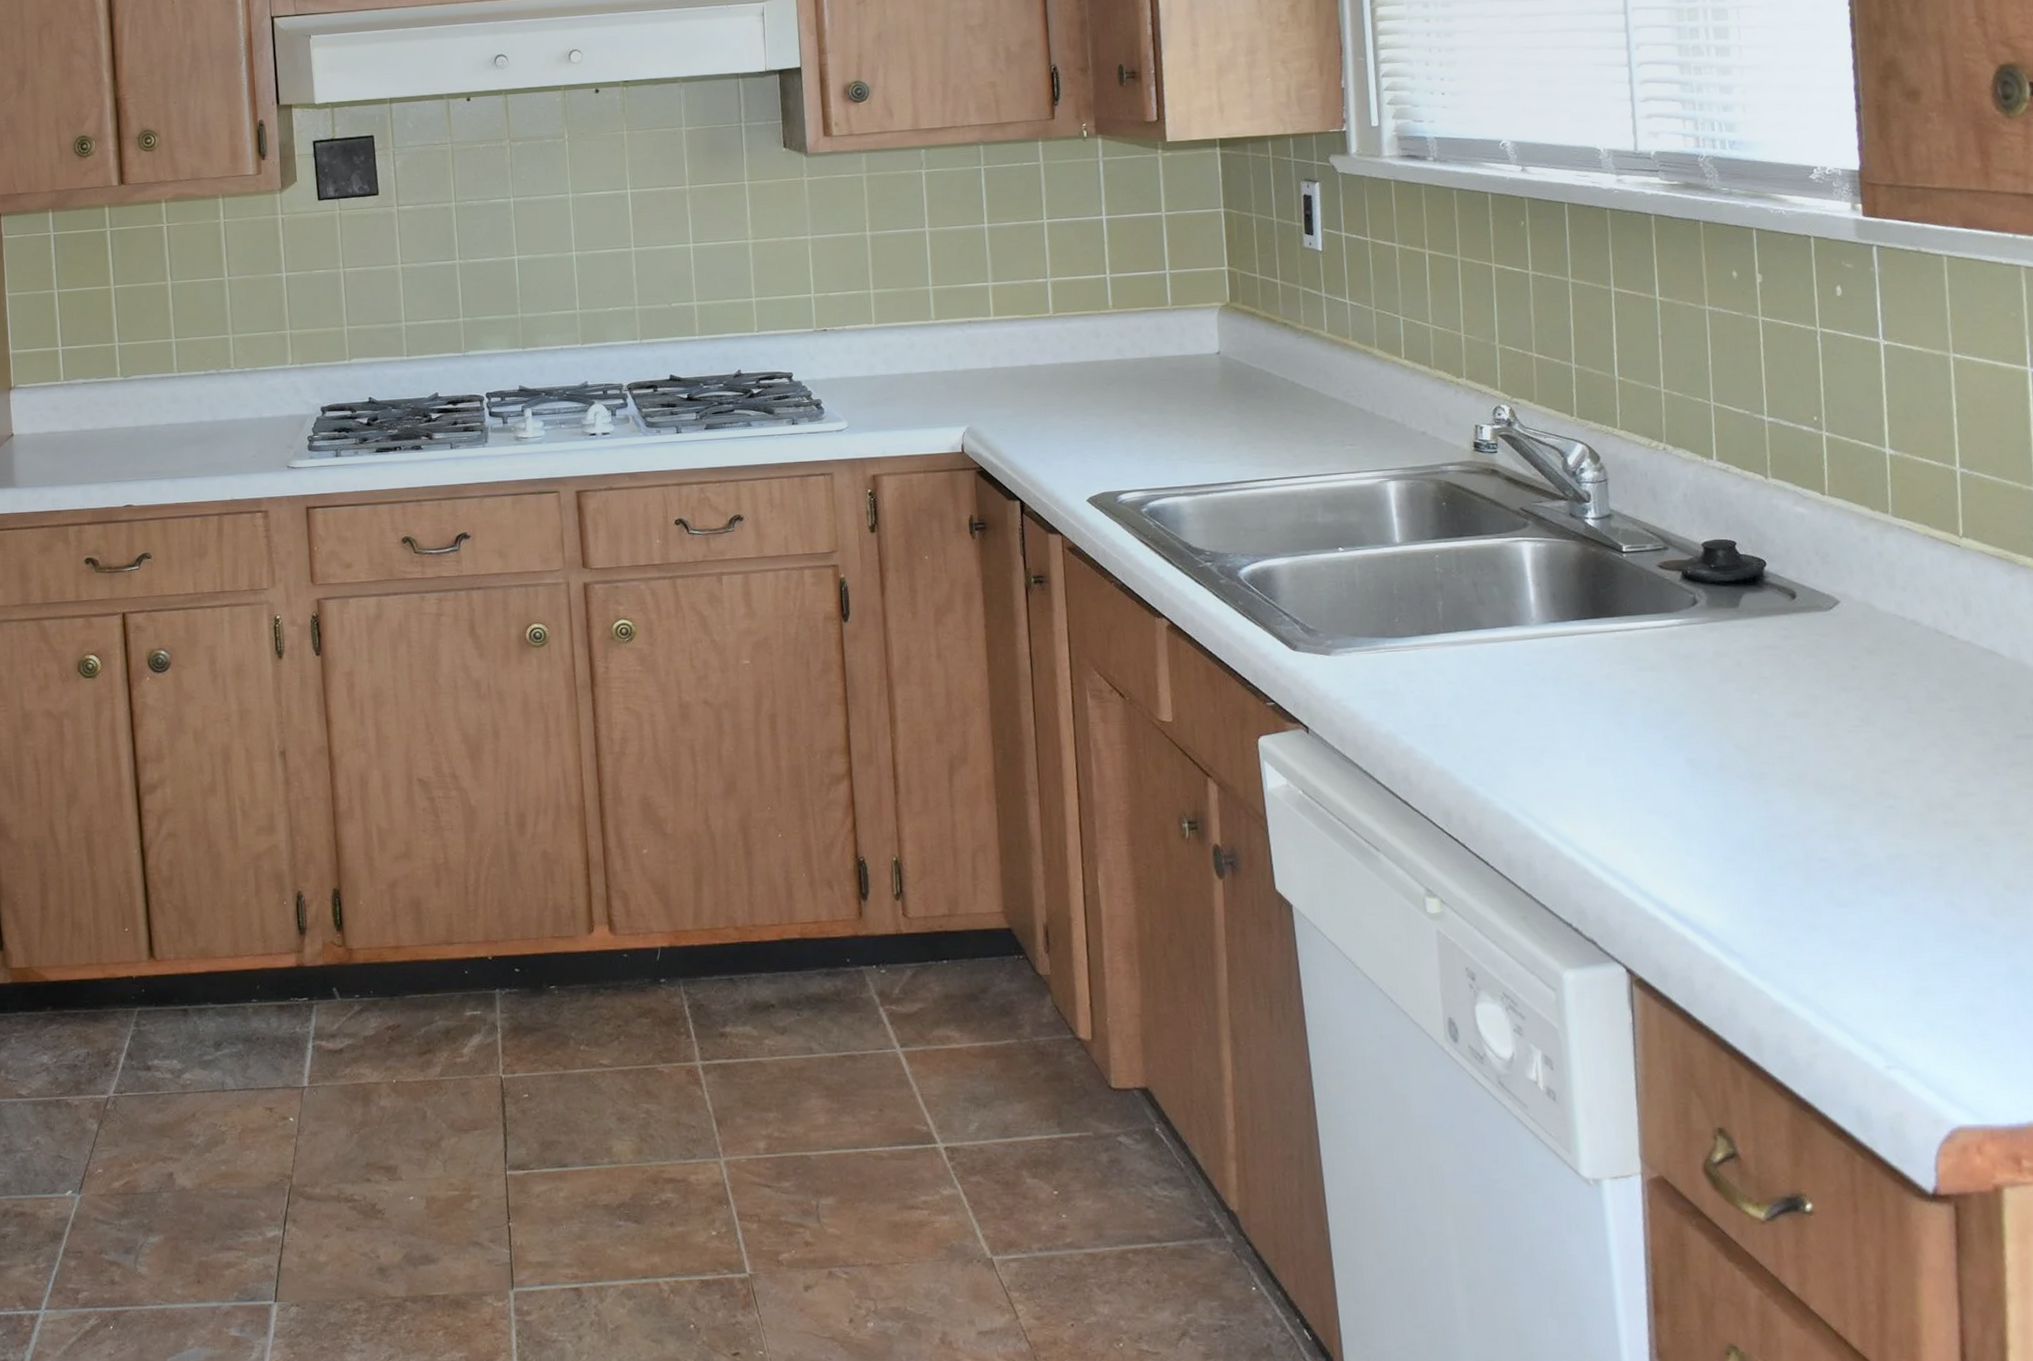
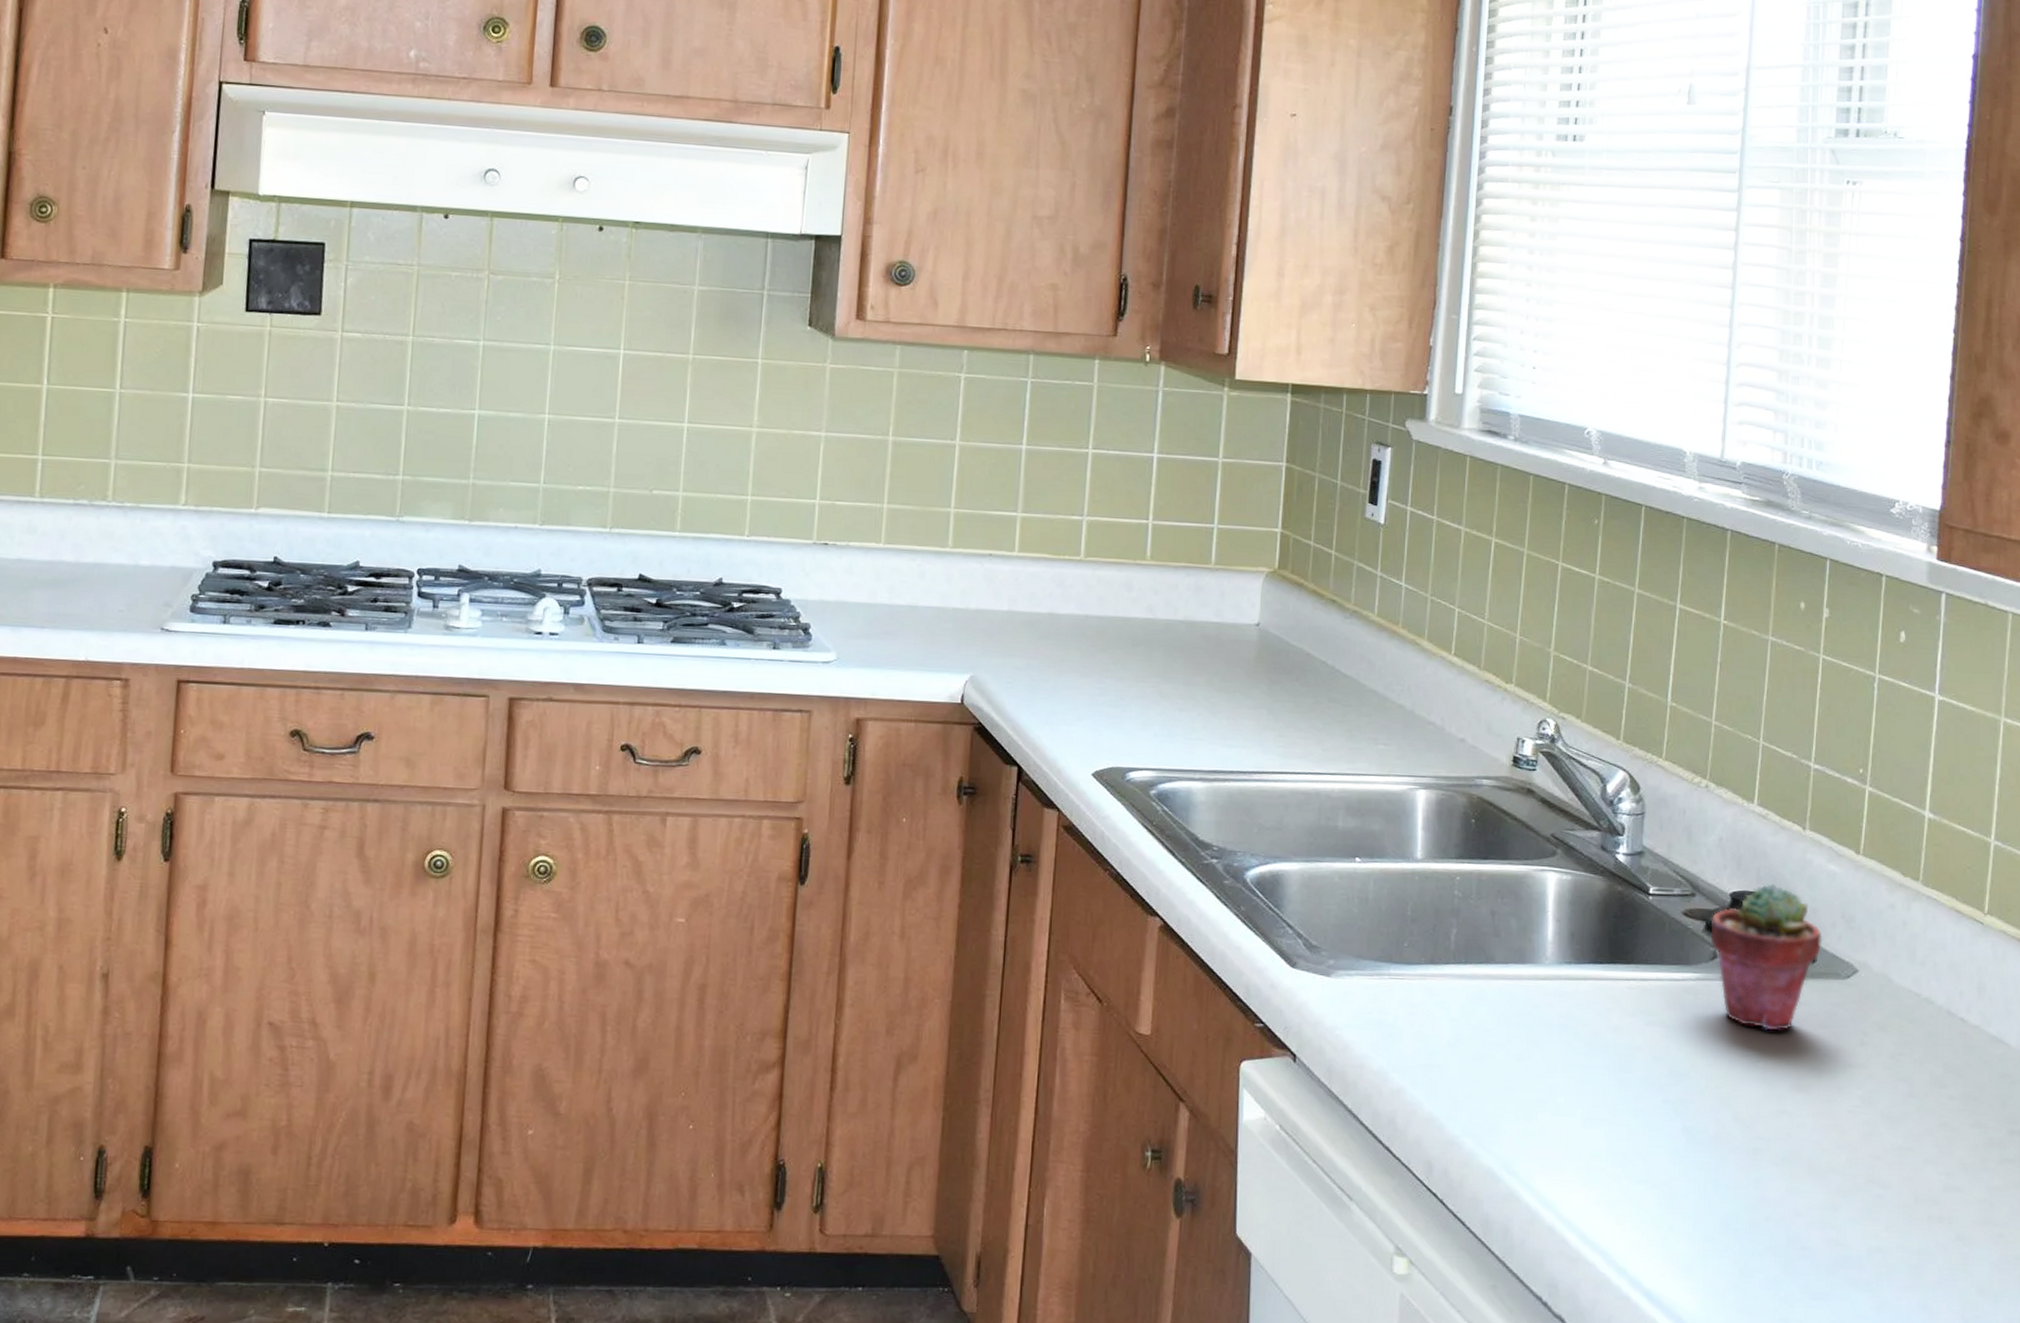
potted succulent: none [1686,530,1800,665] -> present [1710,883,1822,1031]

